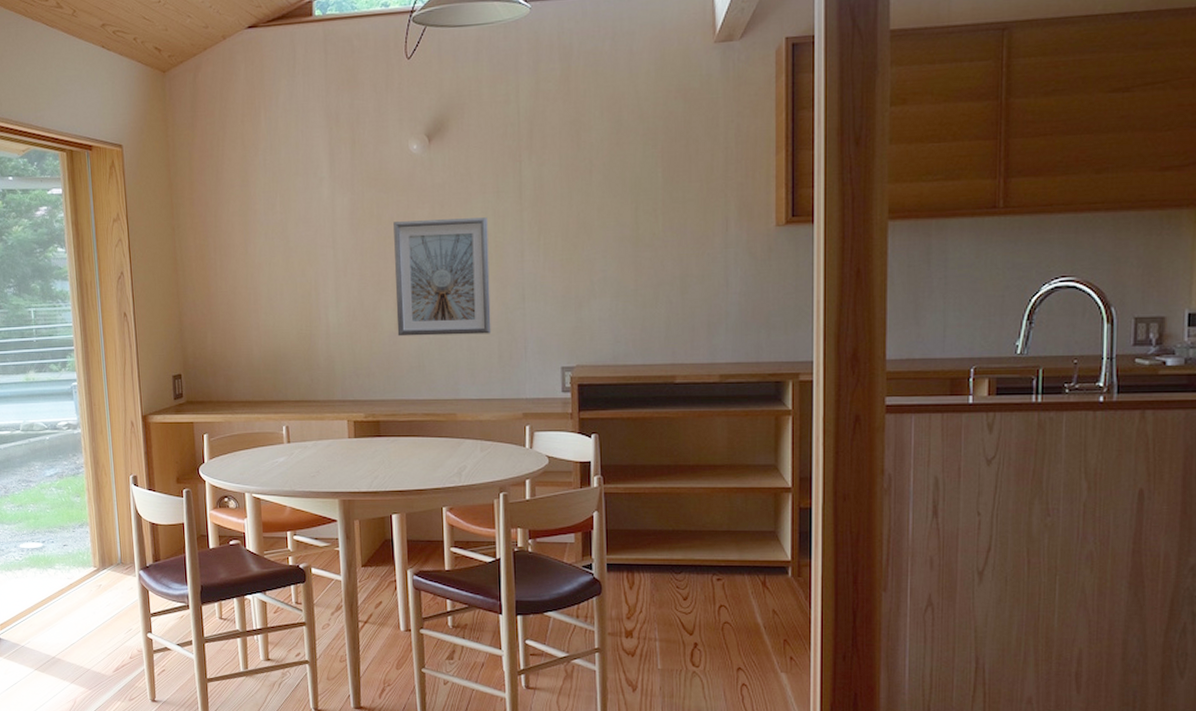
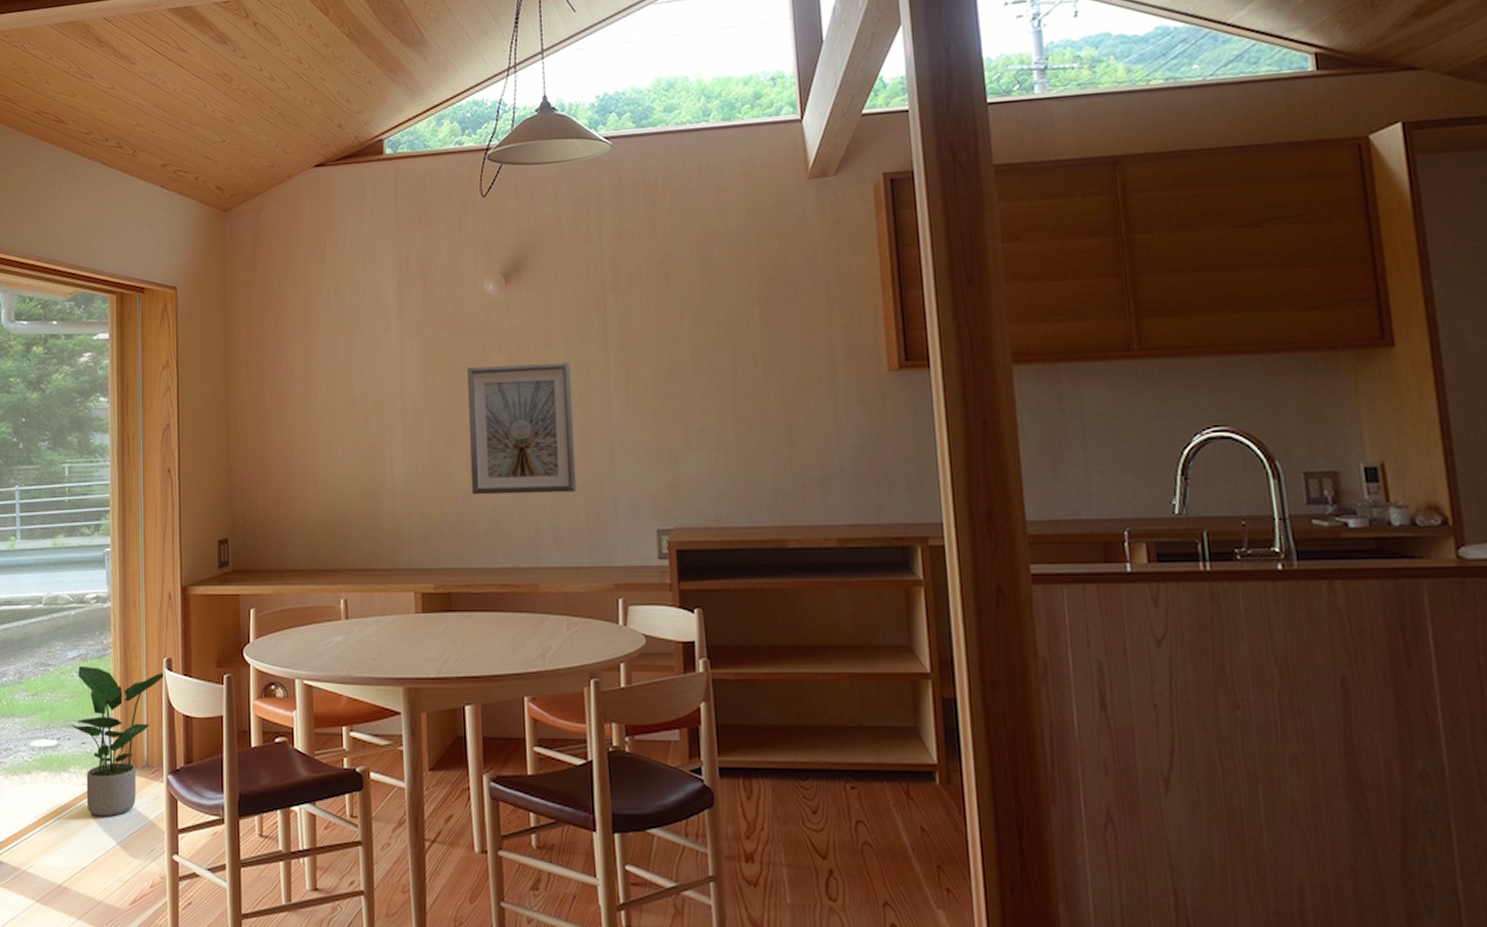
potted plant: none [52,482,133,604] -> present [70,665,166,817]

